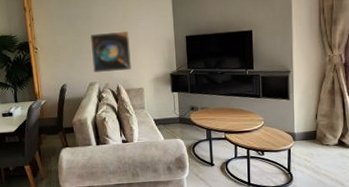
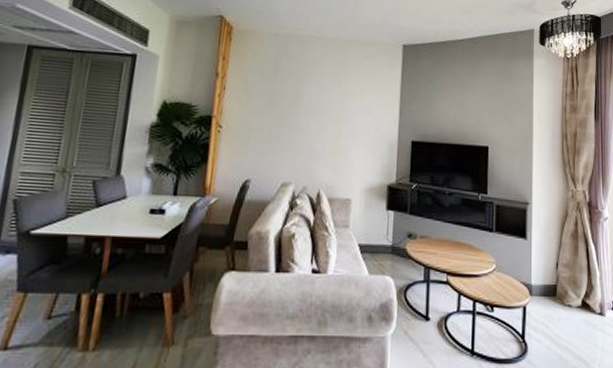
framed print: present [89,30,131,73] -> none [289,120,345,173]

